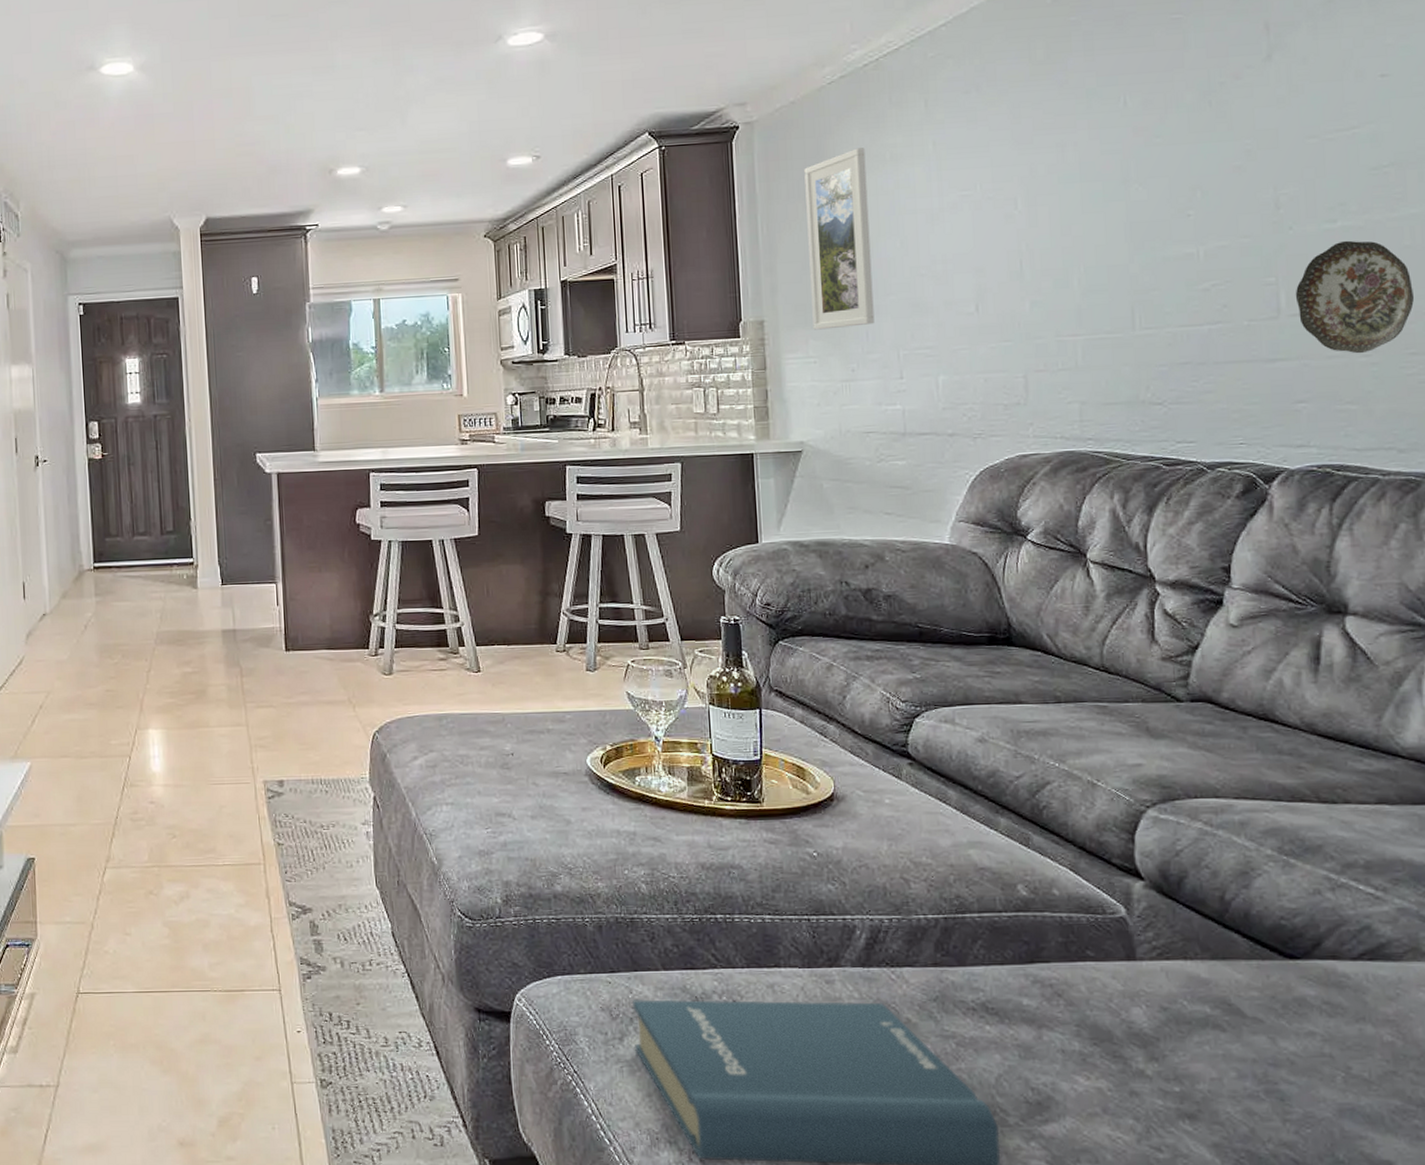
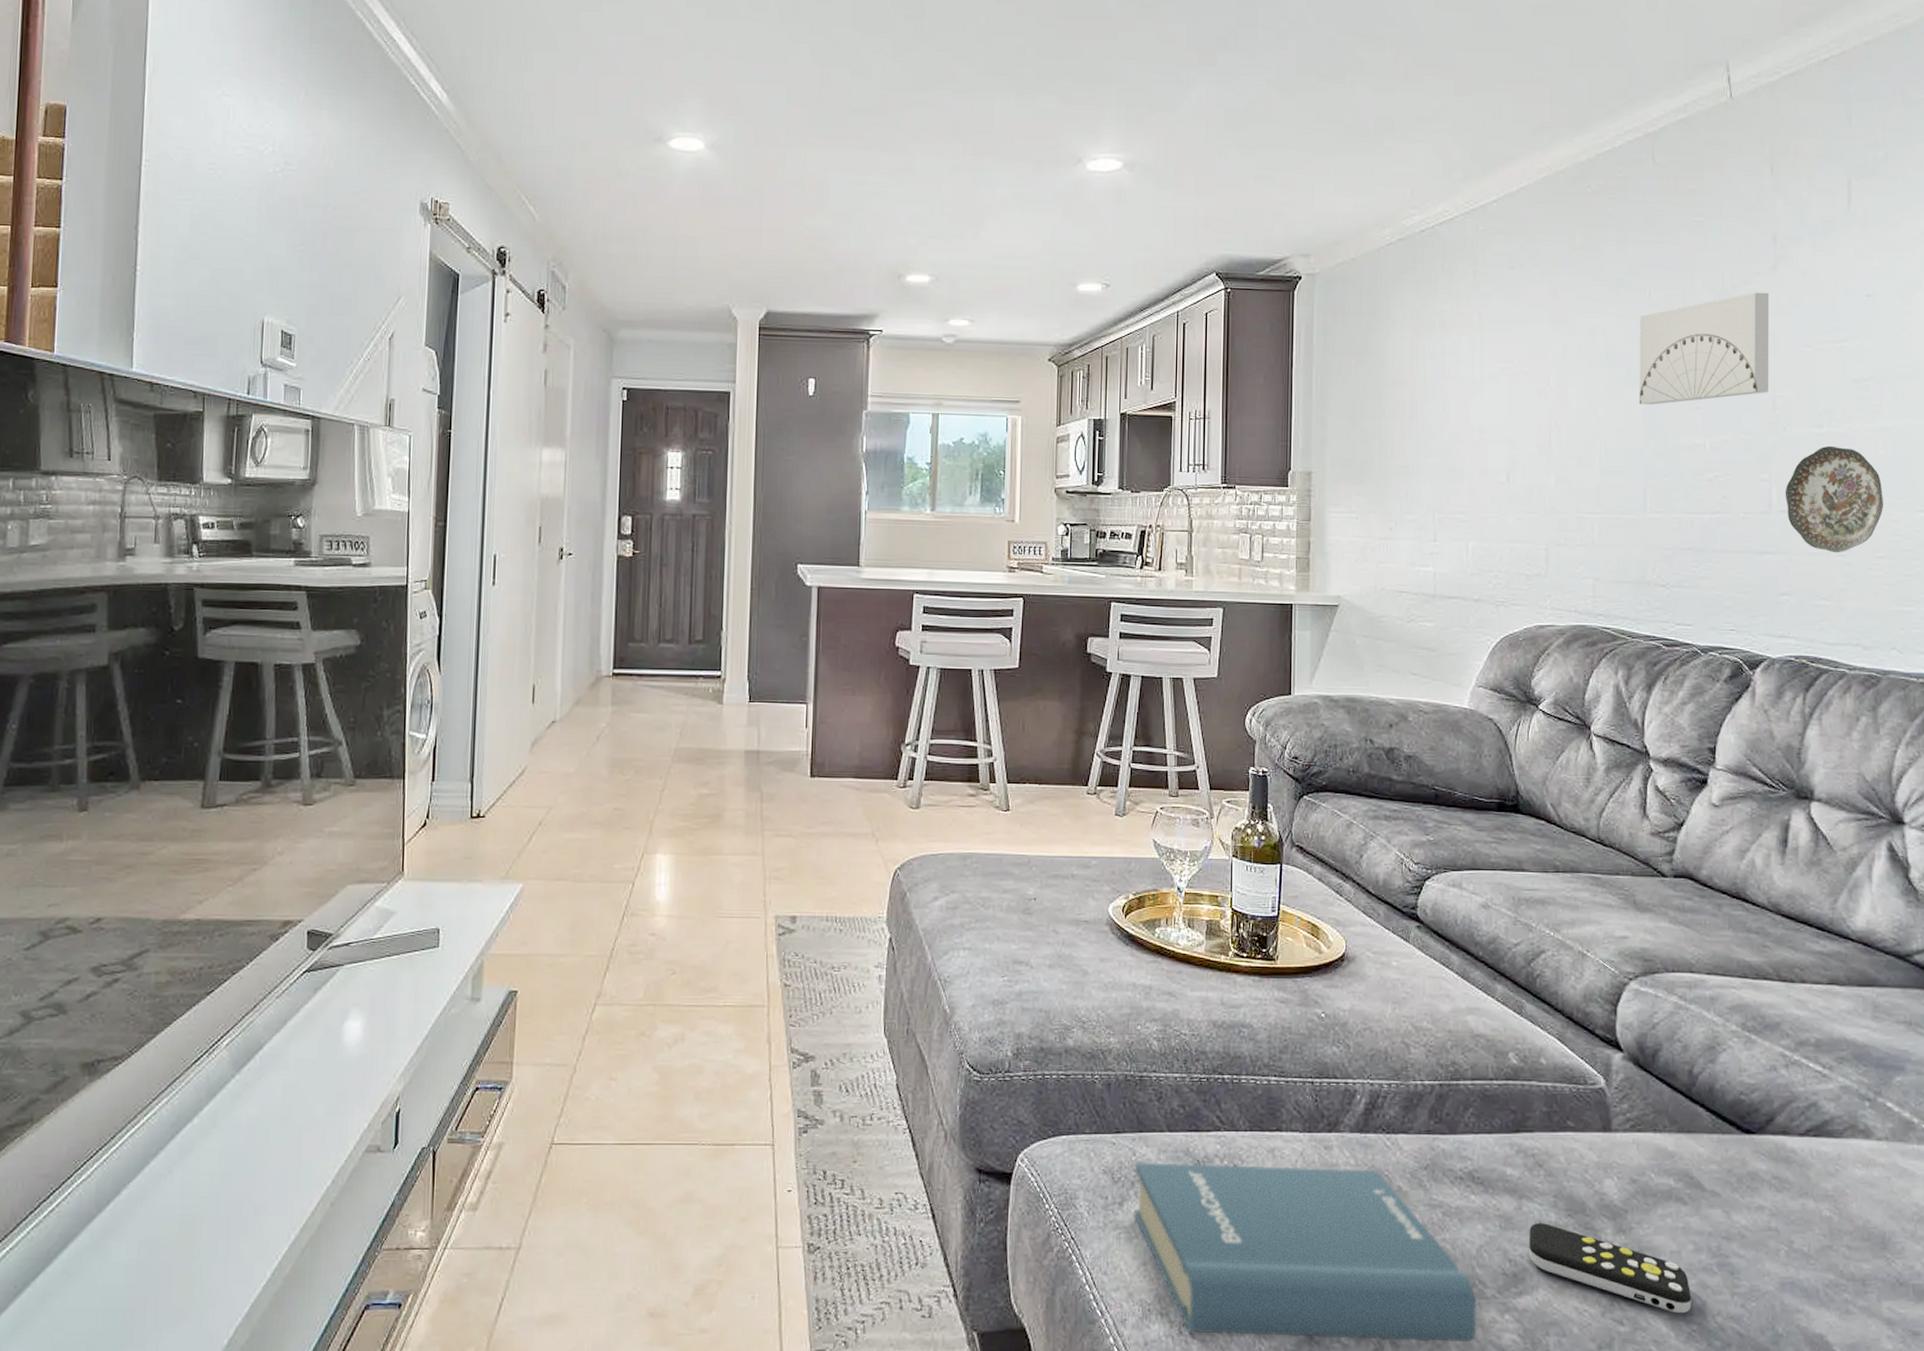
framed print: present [804,148,875,330] -> none [1357,311,1416,486]
remote control: none [1051,1051,1238,1141] -> present [1529,1222,1692,1314]
wall art: none [1114,85,1270,218] -> present [1639,292,1769,405]

